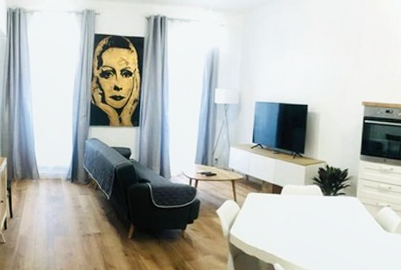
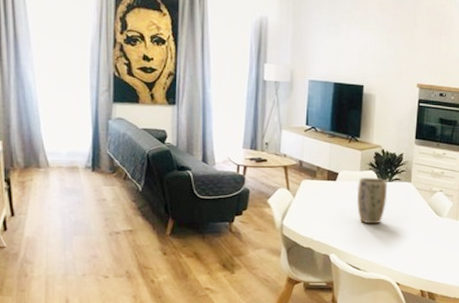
plant pot: none [300,192,332,237] -> present [356,178,388,224]

